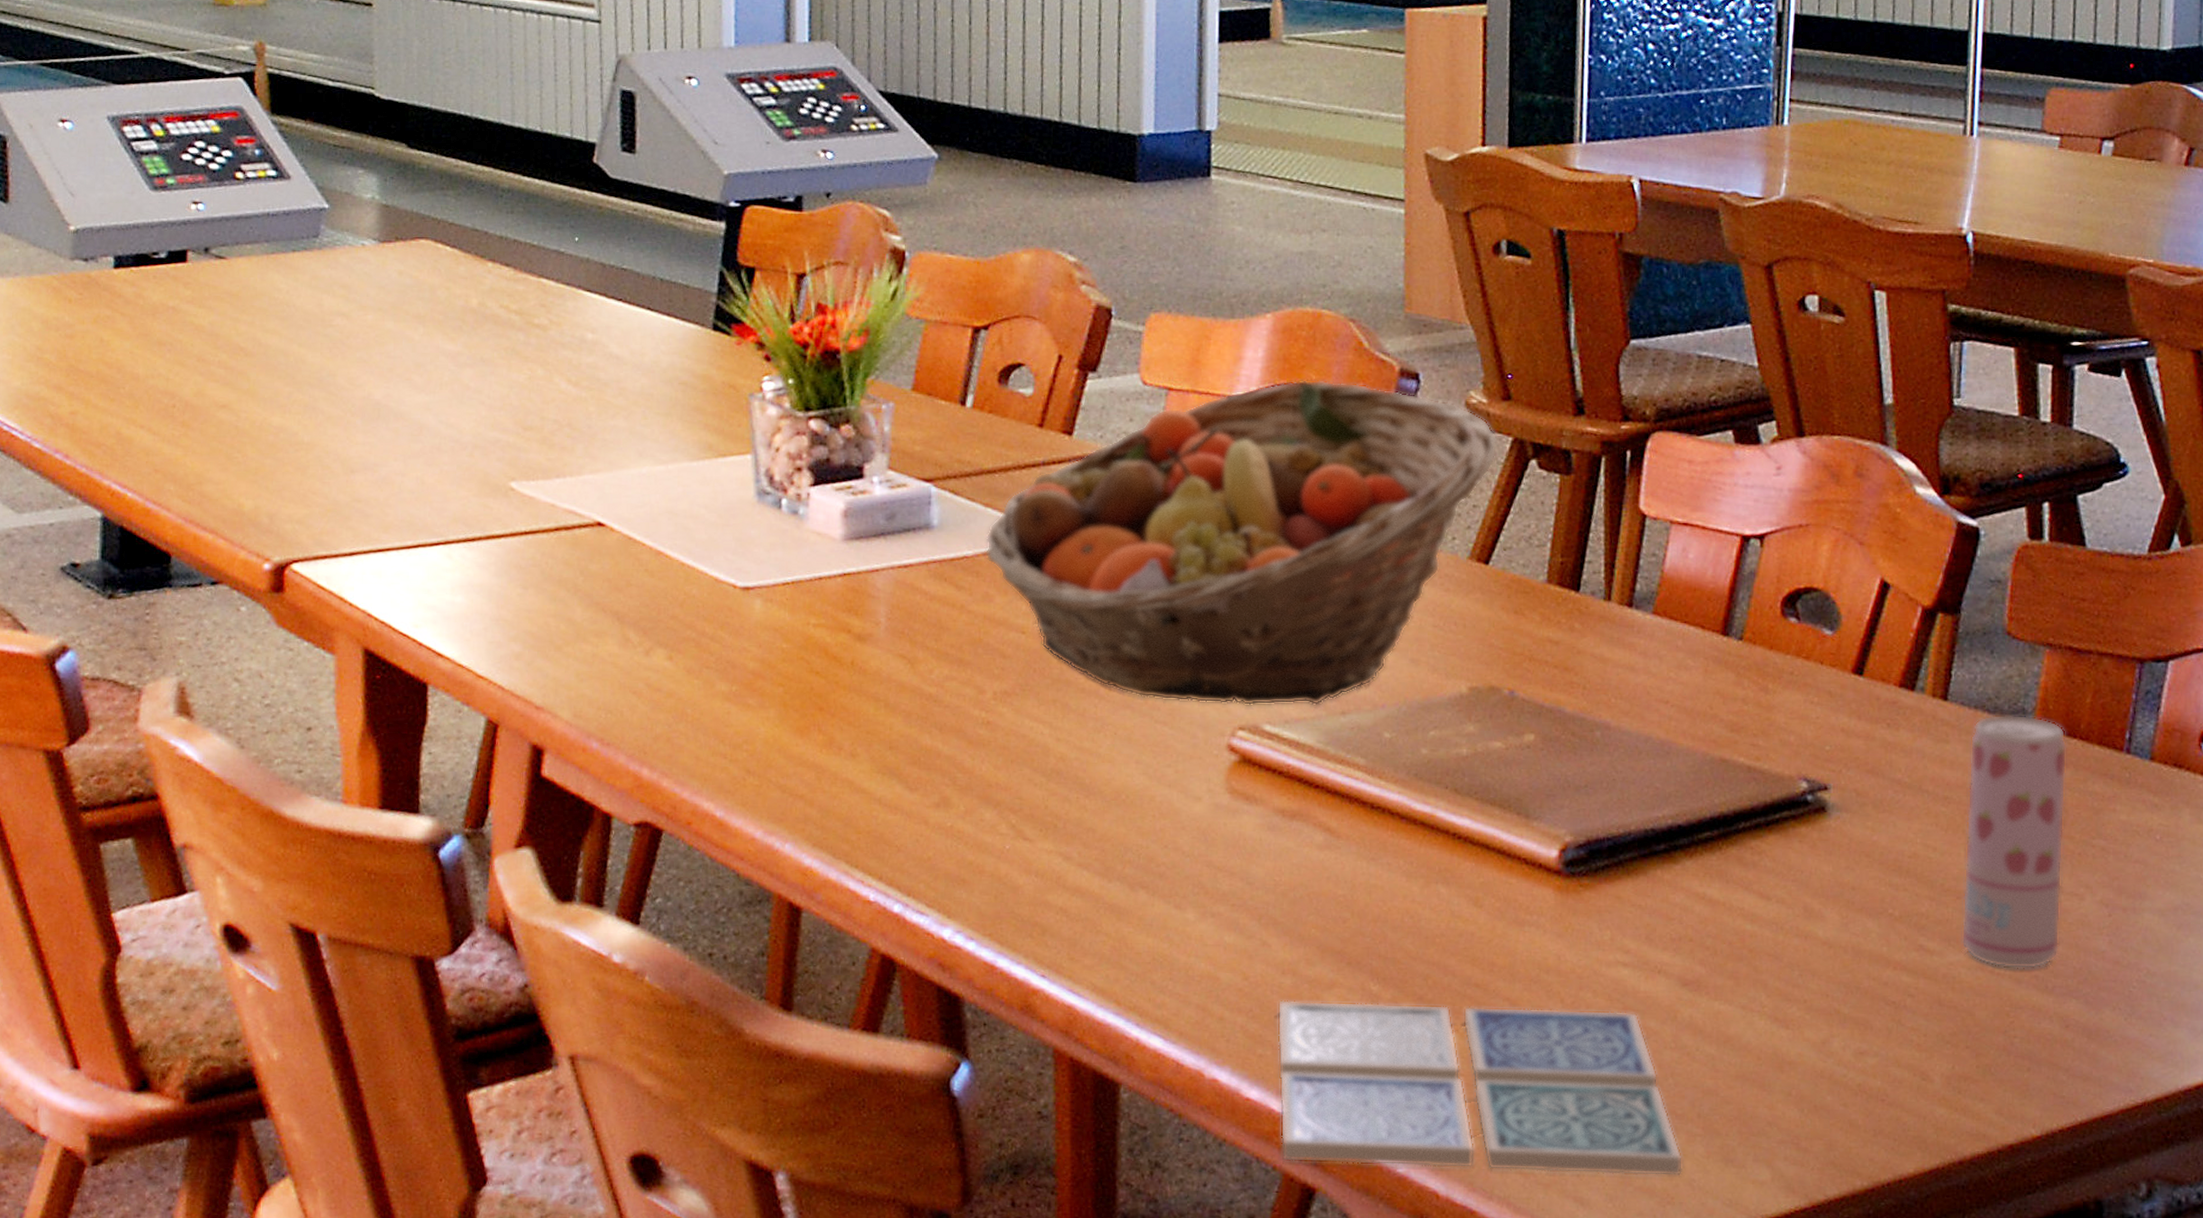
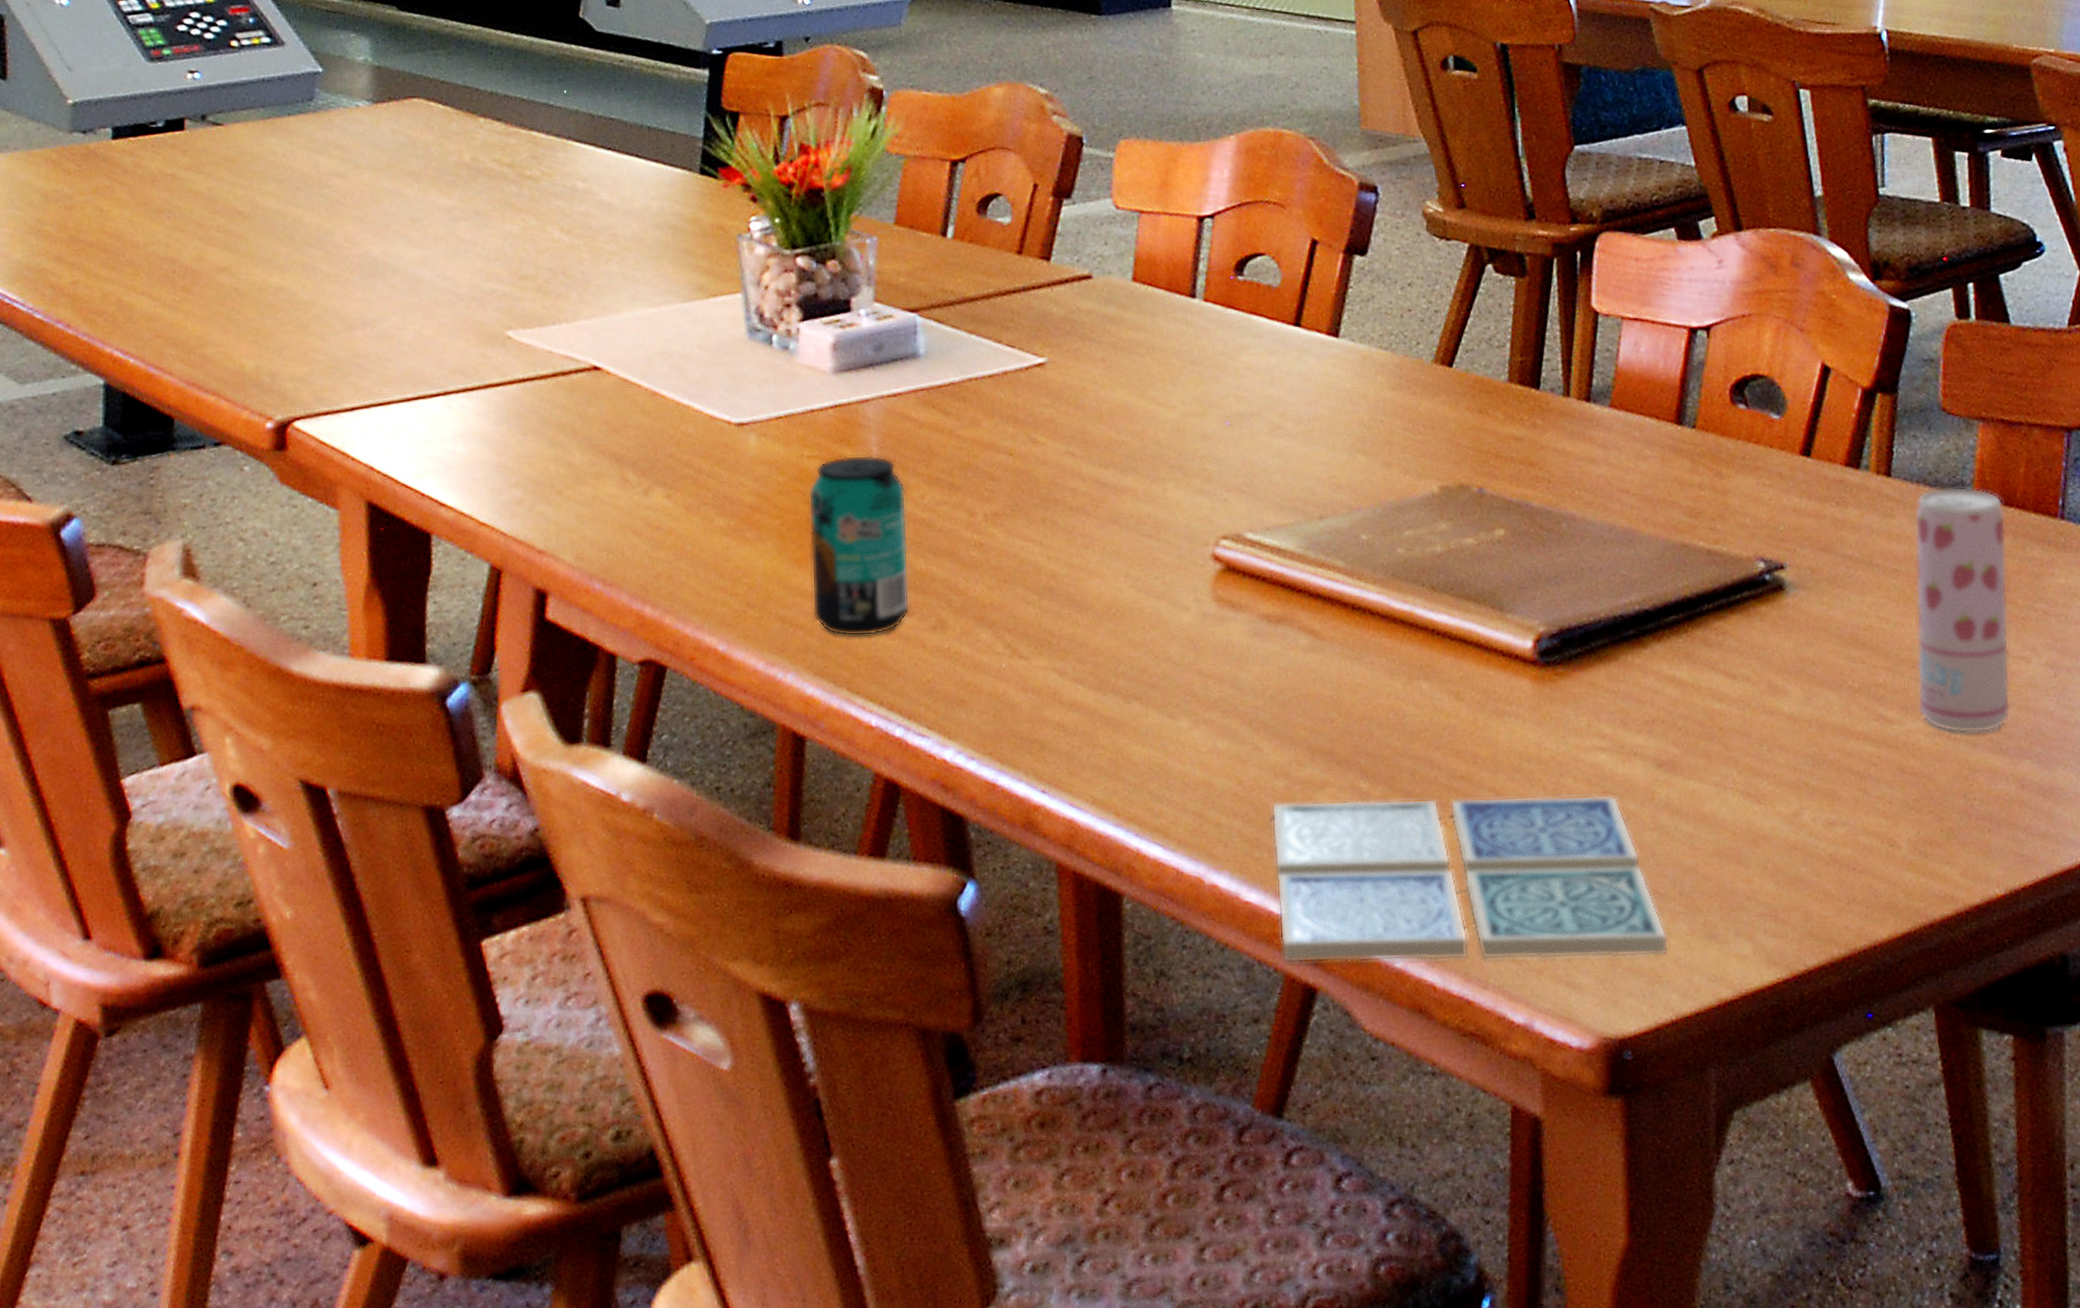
beverage can: none [813,625,914,810] -> present [808,455,910,637]
fruit basket: present [985,380,1498,706] -> none [971,197,1455,516]

